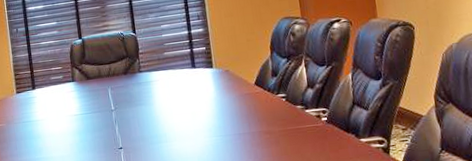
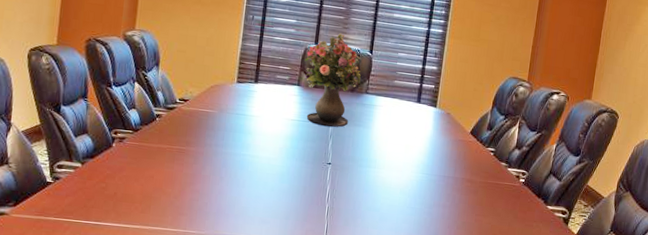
bouquet: none [73,21,131,115] -> present [304,32,361,128]

